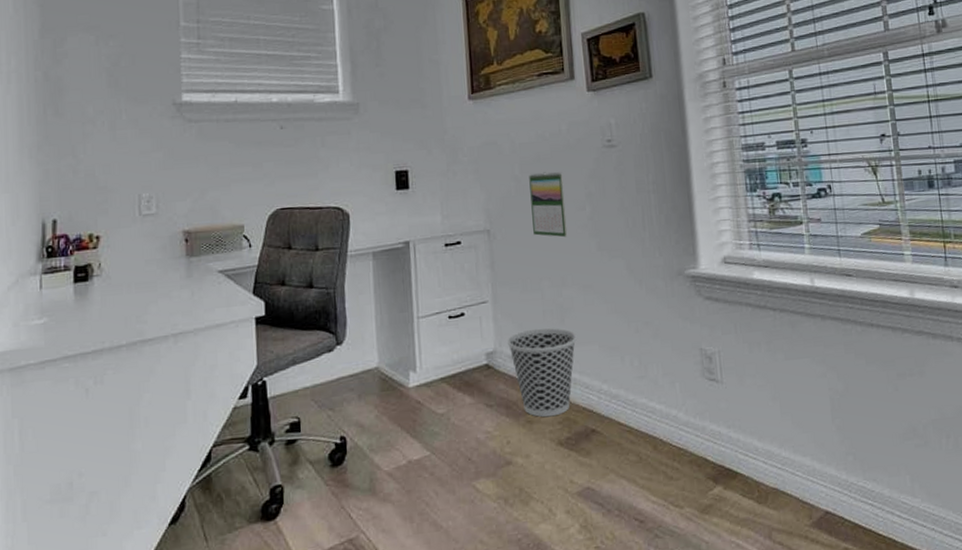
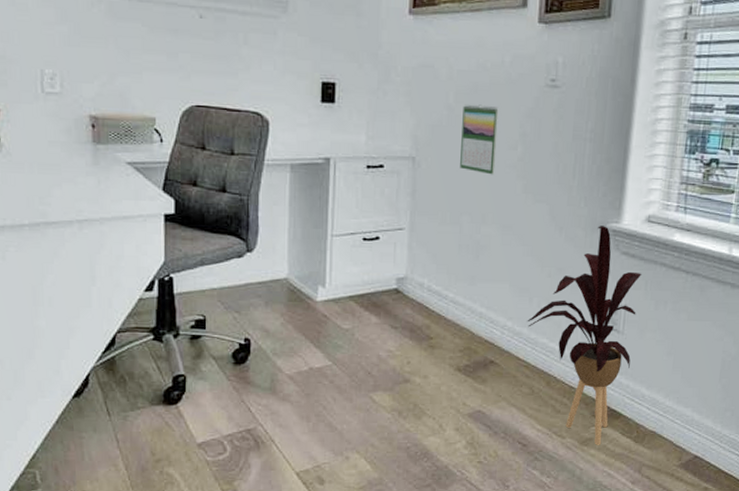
wastebasket: present [507,328,577,418] -> none [419,261,489,345]
house plant: none [622,273,736,512] -> present [527,226,643,445]

